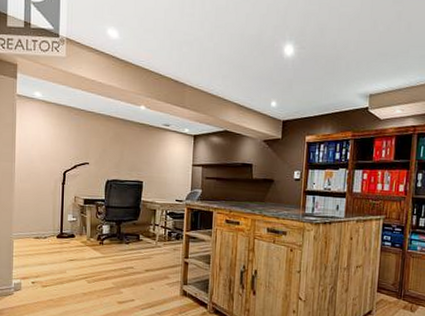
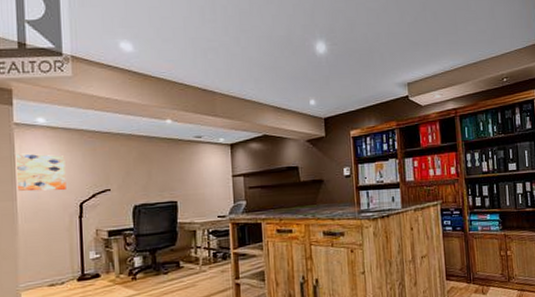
wall art: none [17,122,55,159] -> present [16,153,66,192]

